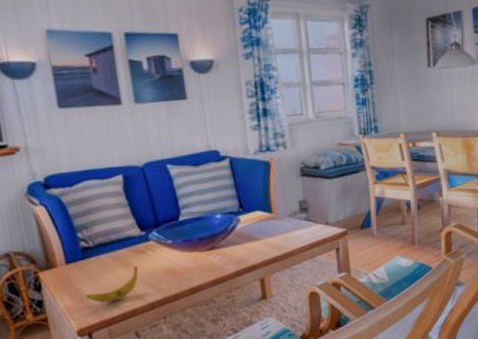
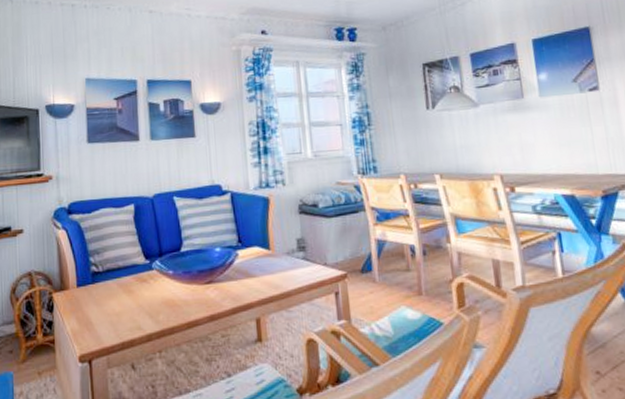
banana: present [85,266,139,303] -> none [90,294,140,329]

